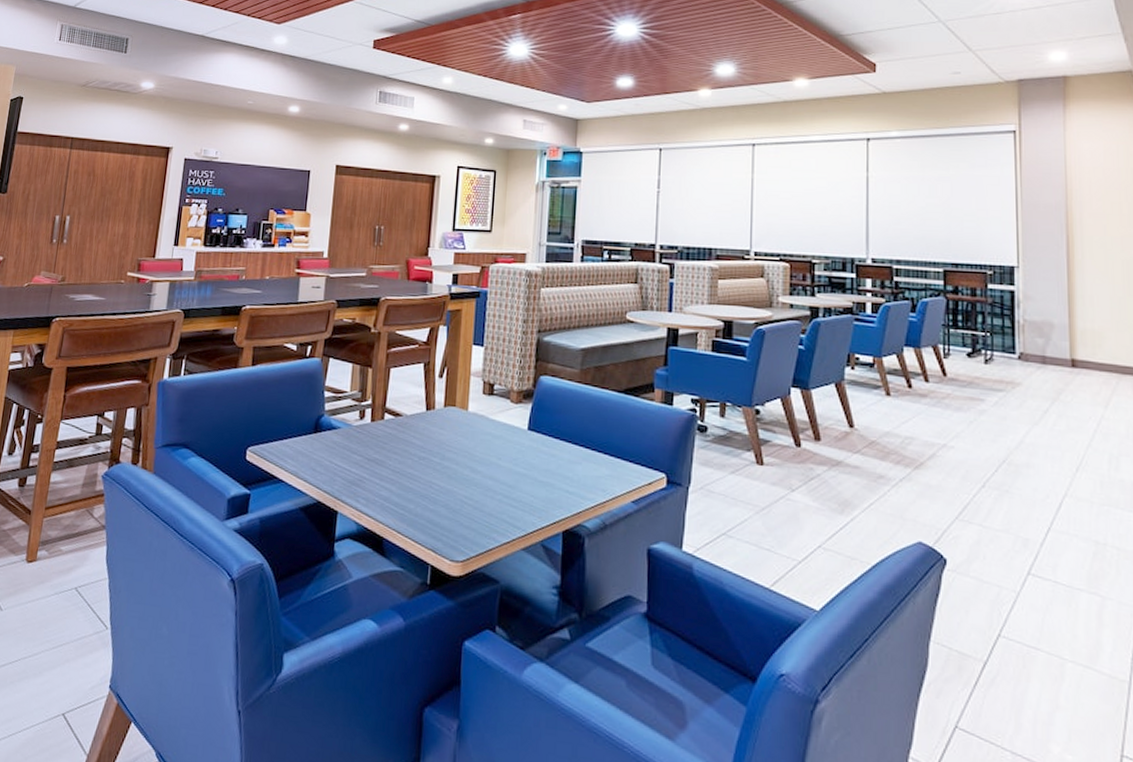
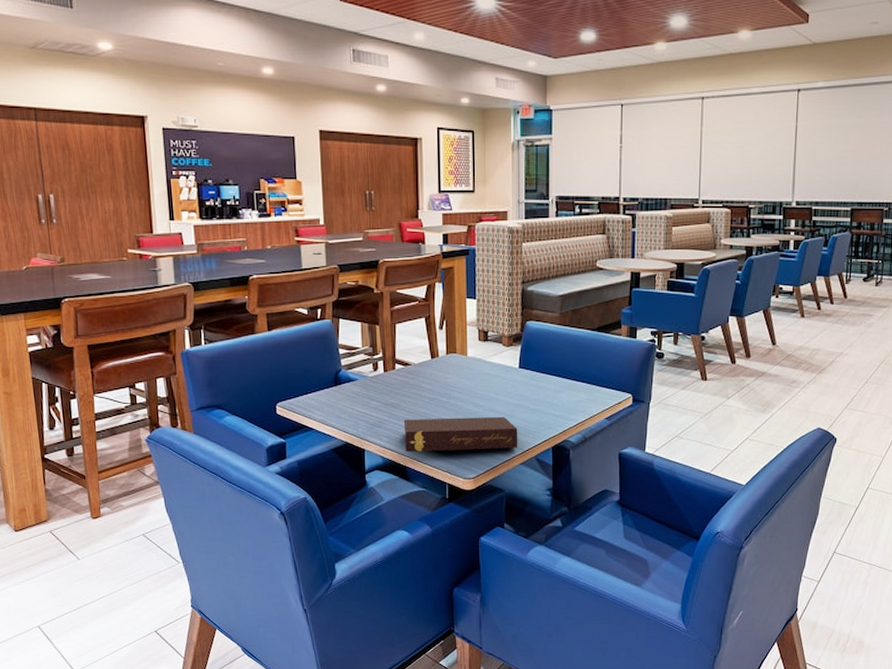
book: none [384,479,522,529] -> present [403,416,518,452]

